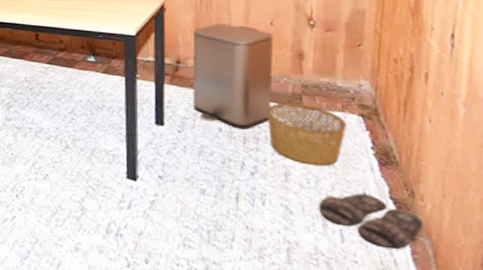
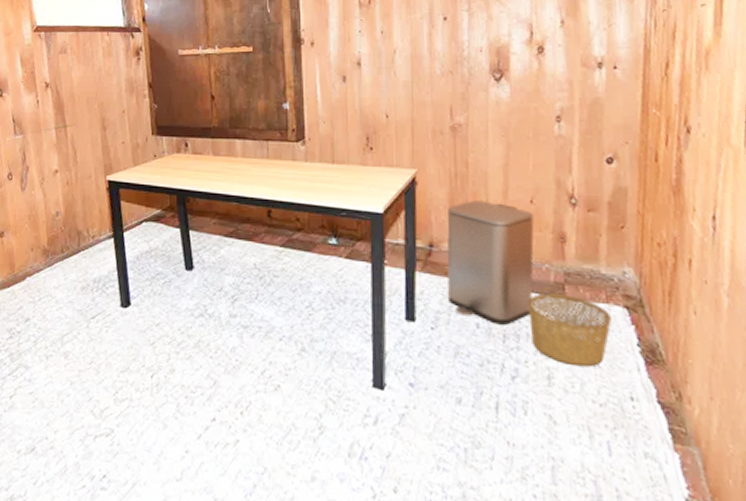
slippers: present [319,193,423,249] -> none [585,398,691,461]

